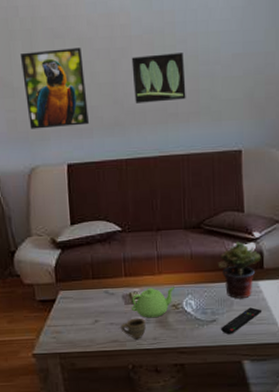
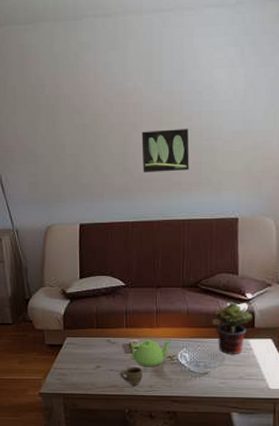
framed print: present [19,48,90,129] -> none [43,122,102,192]
remote control: present [221,307,262,335] -> none [212,363,252,388]

